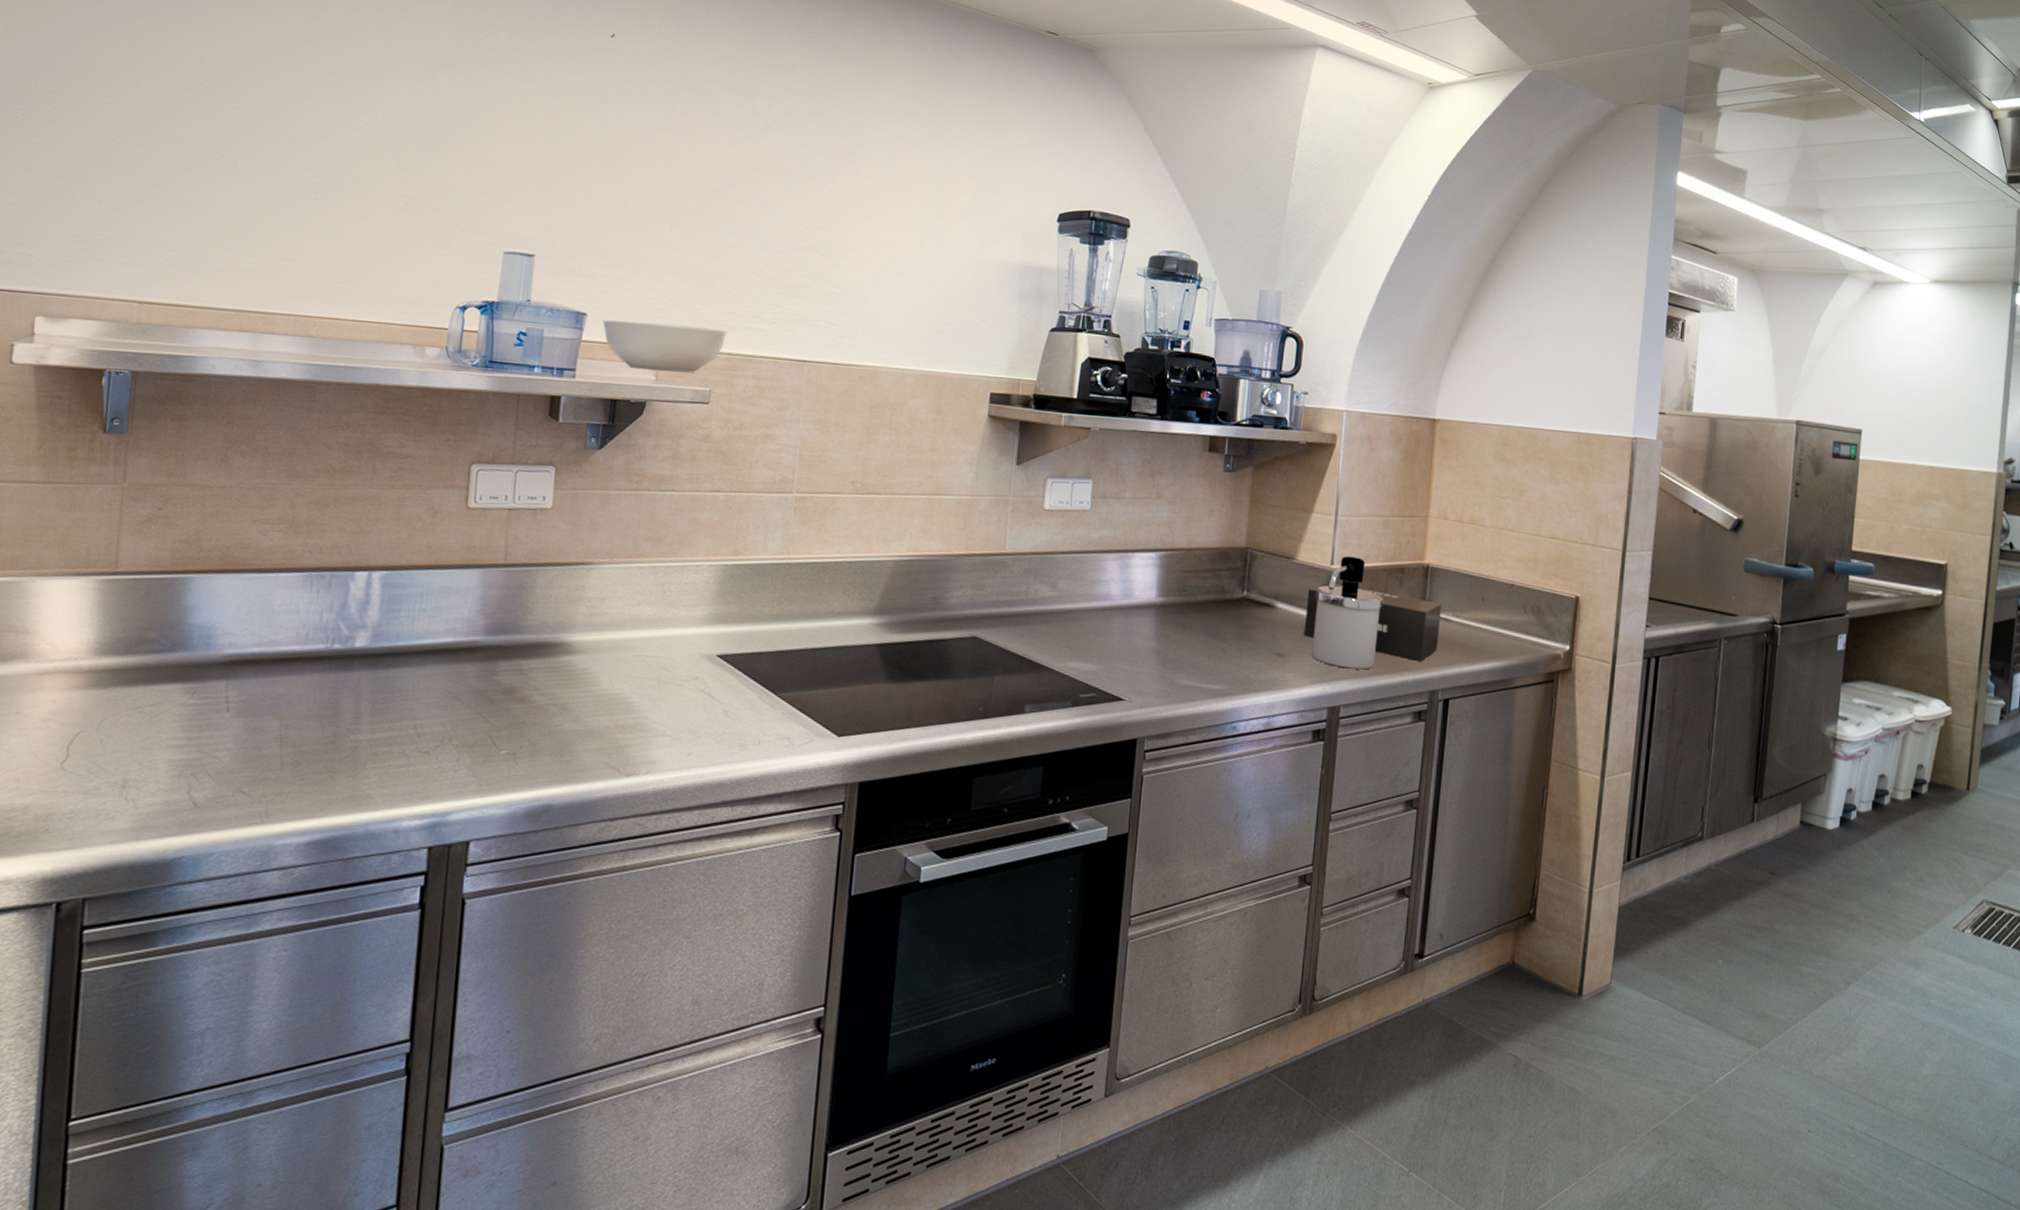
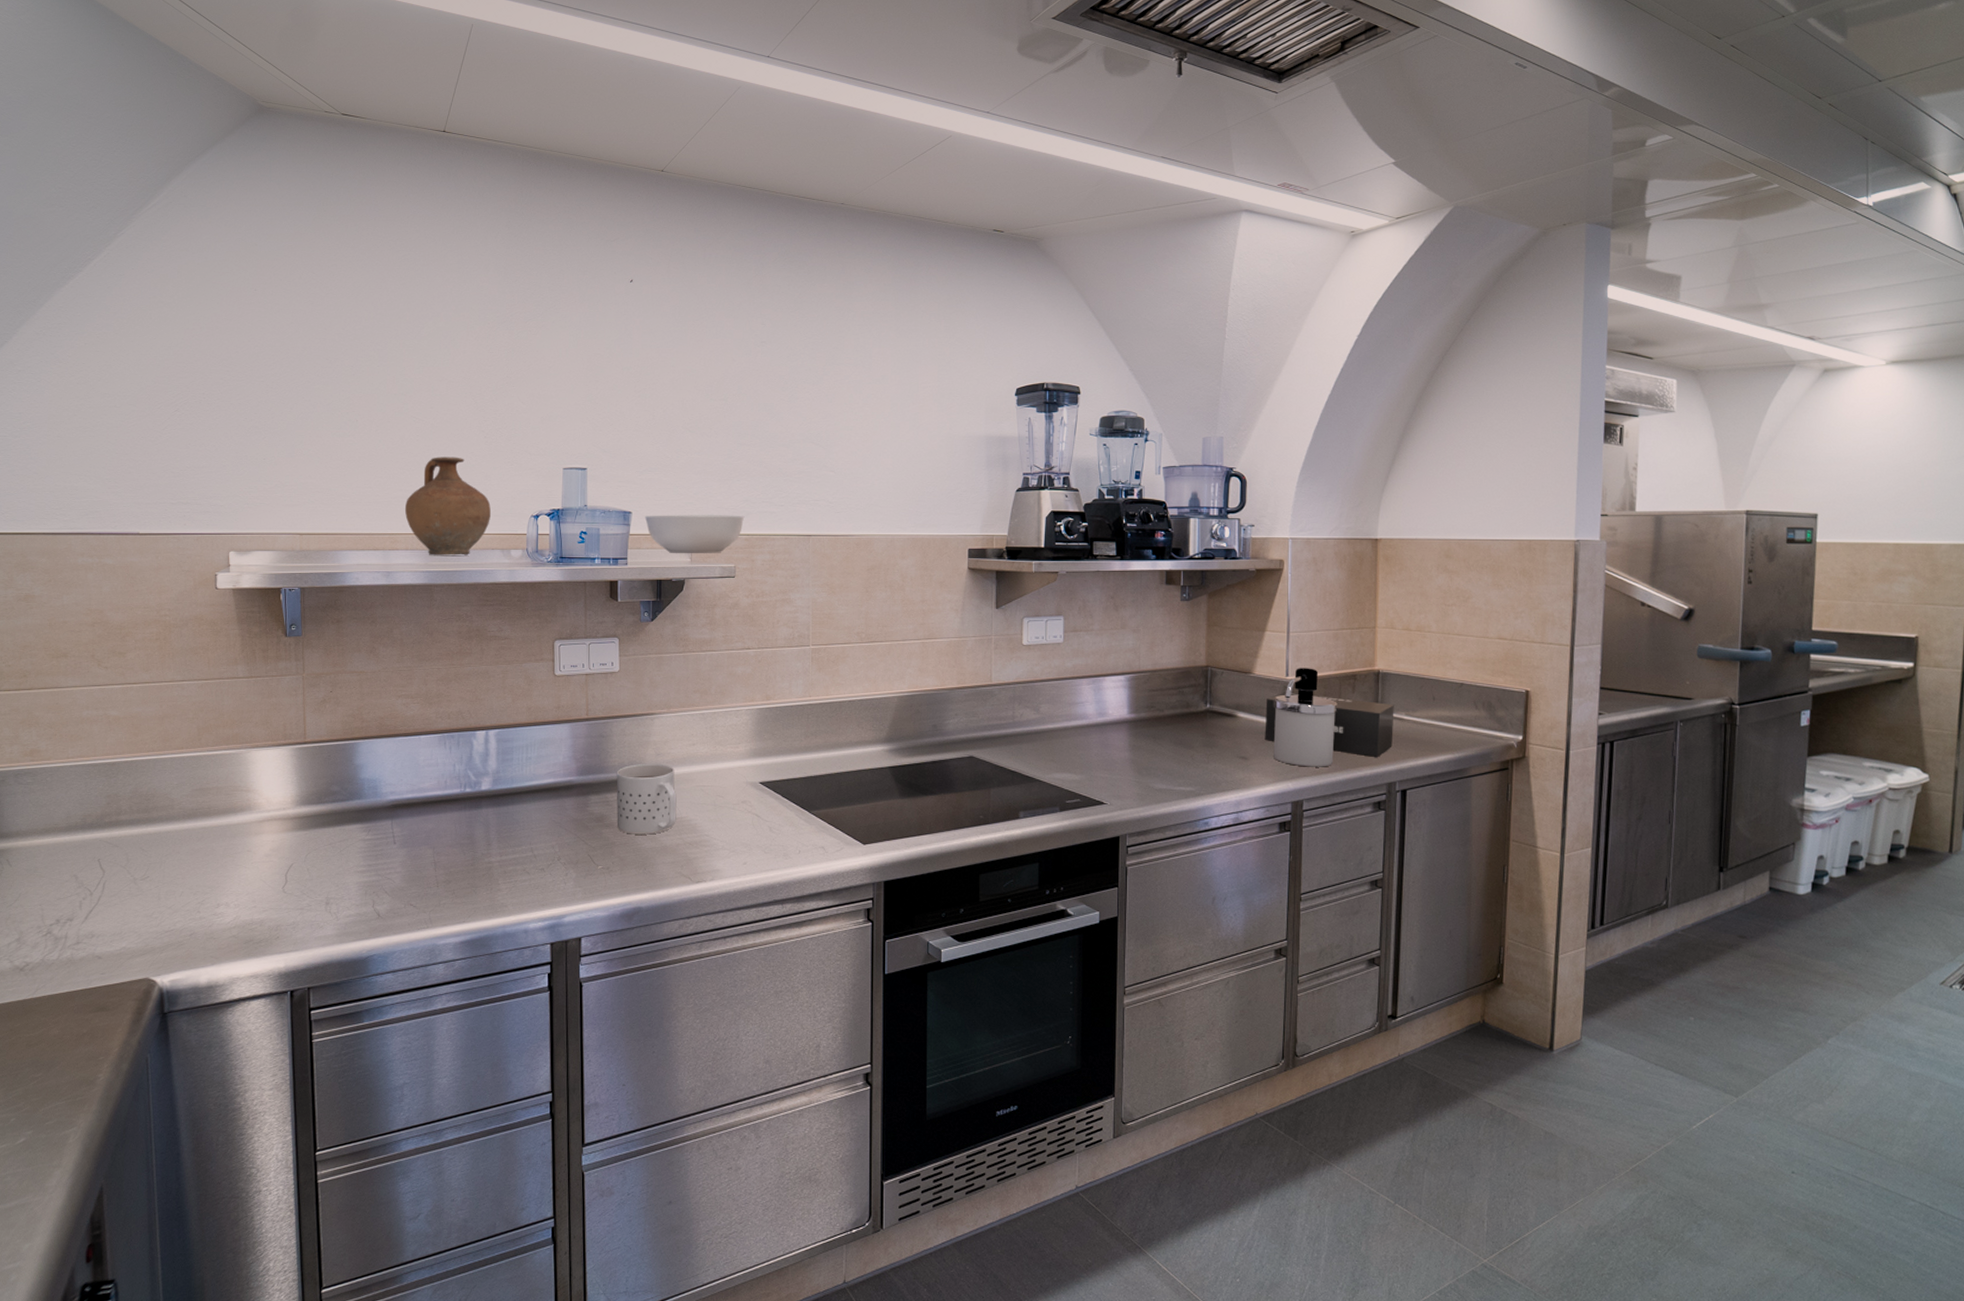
ceramic jug: none [287,222,405,349] -> present [404,457,491,556]
mug: none [530,624,612,714] -> present [616,763,677,835]

